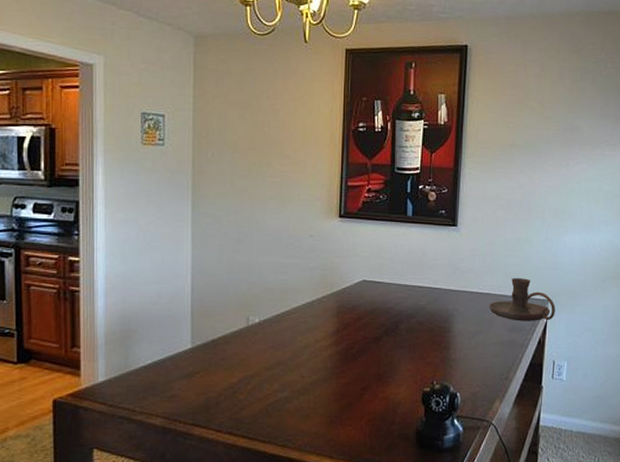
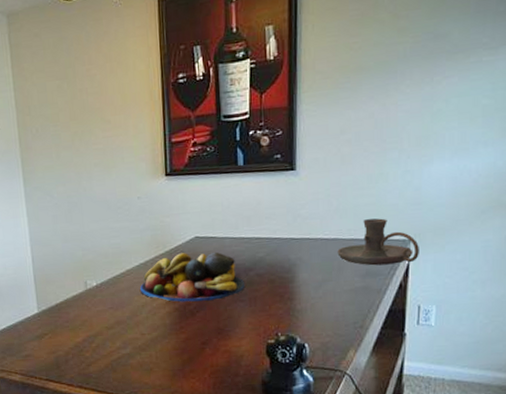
fruit bowl: none [305,295,407,345] -> present [140,252,245,302]

